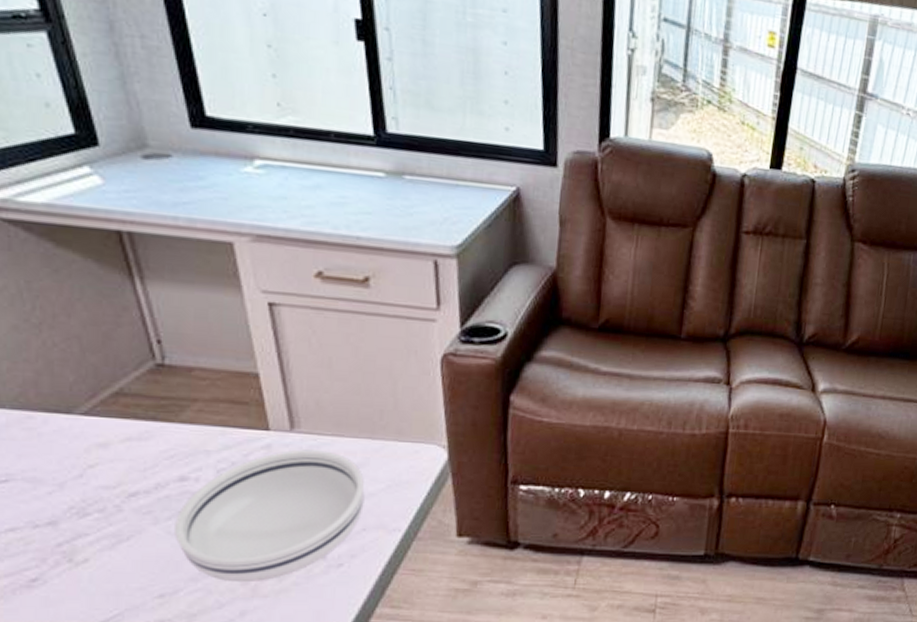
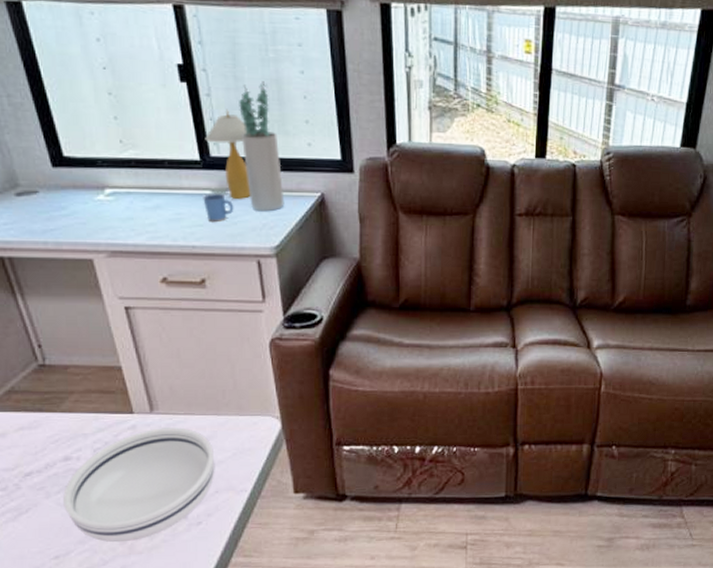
mug: none [374,177,411,211] -> present [203,194,234,221]
table lamp: none [382,77,433,186] -> present [205,109,251,199]
vase: none [425,49,473,204] -> present [239,81,285,212]

